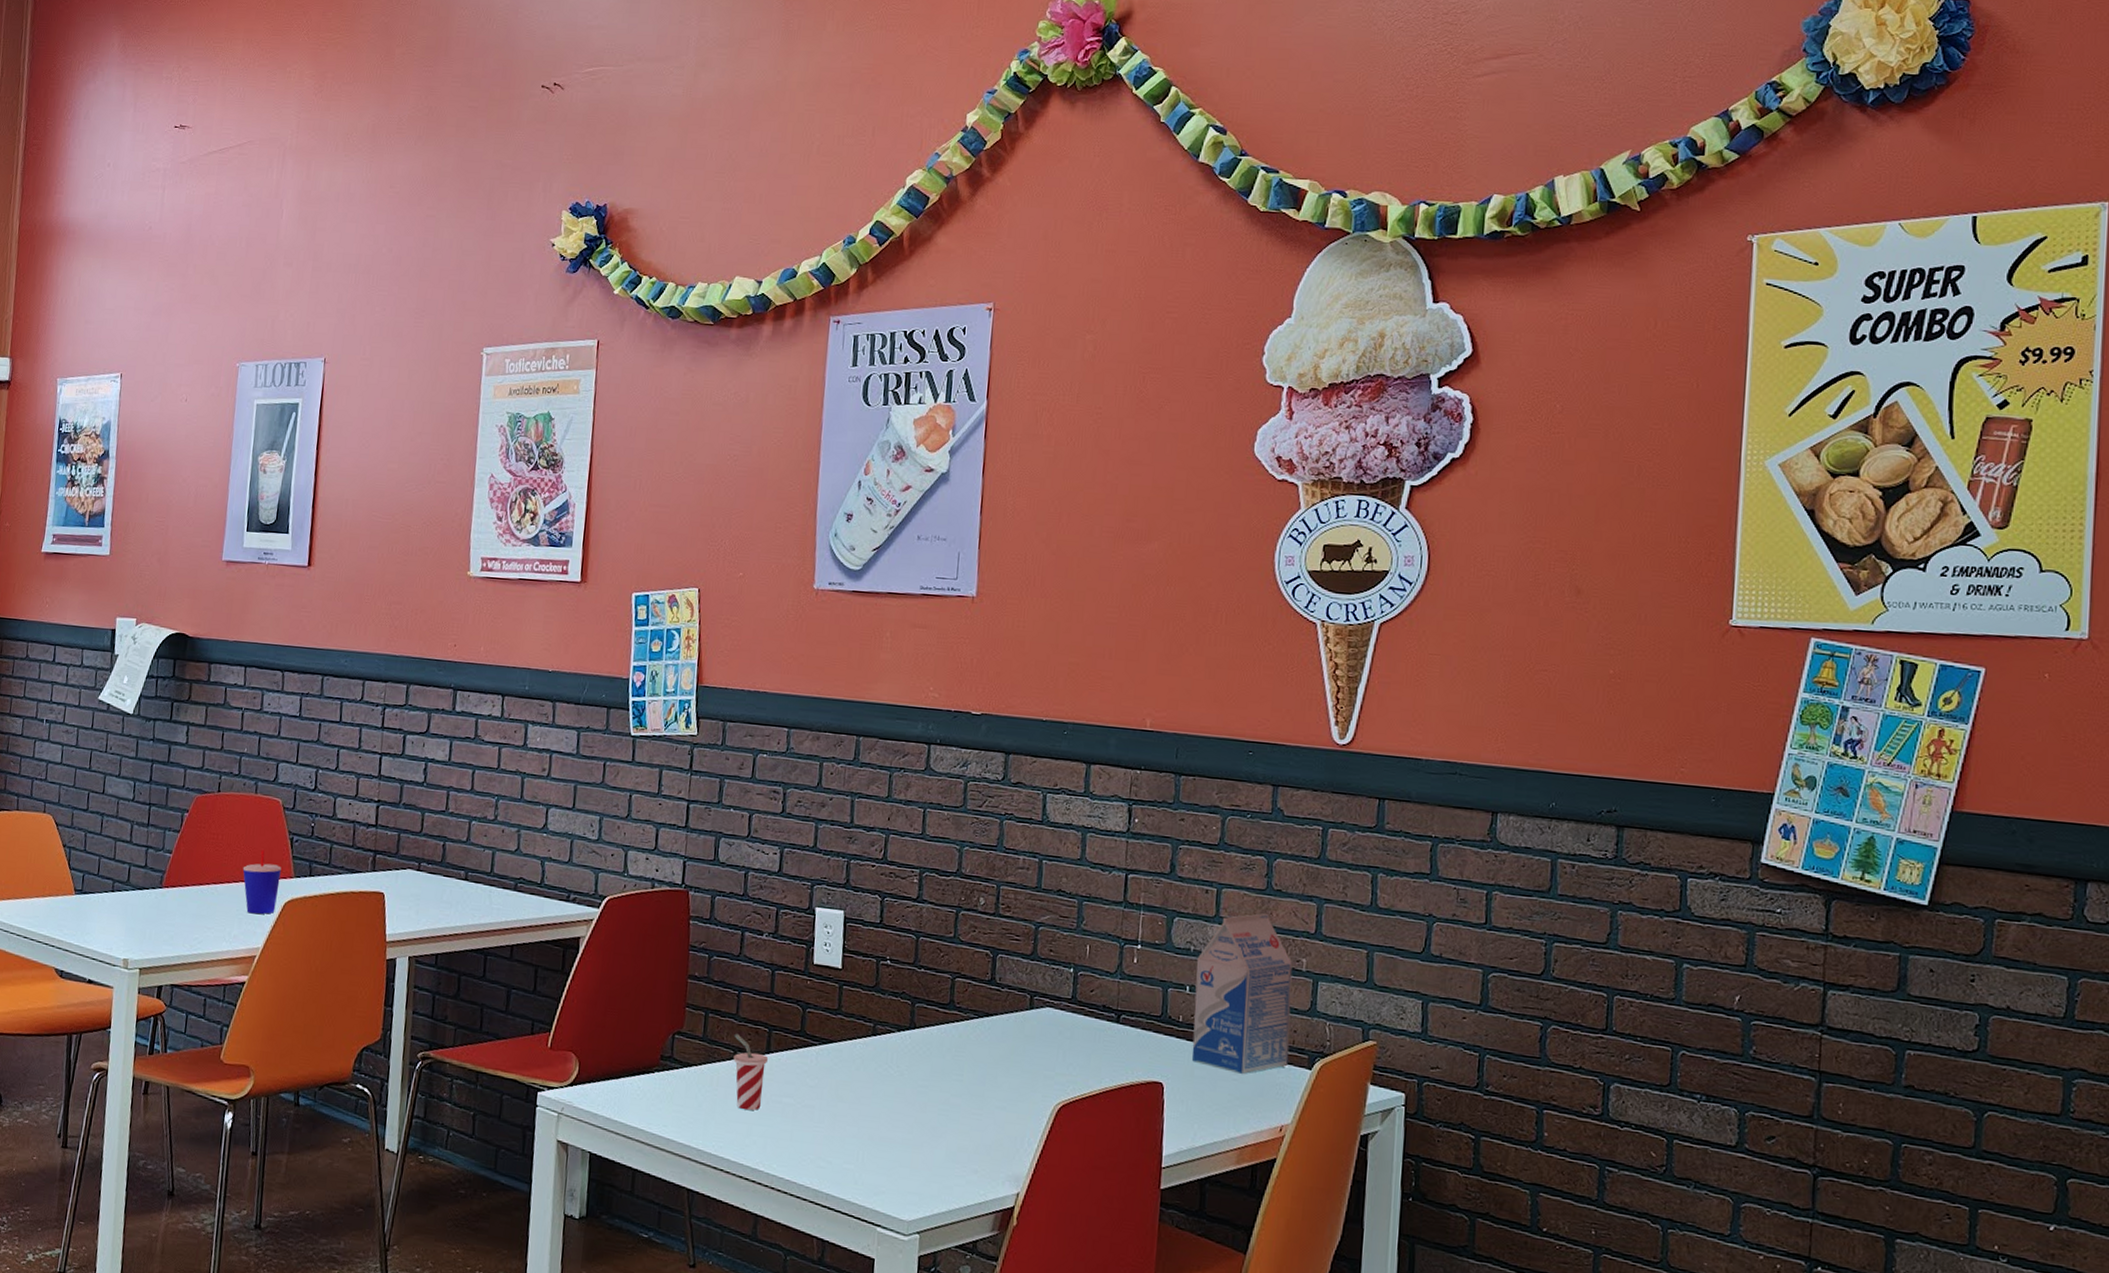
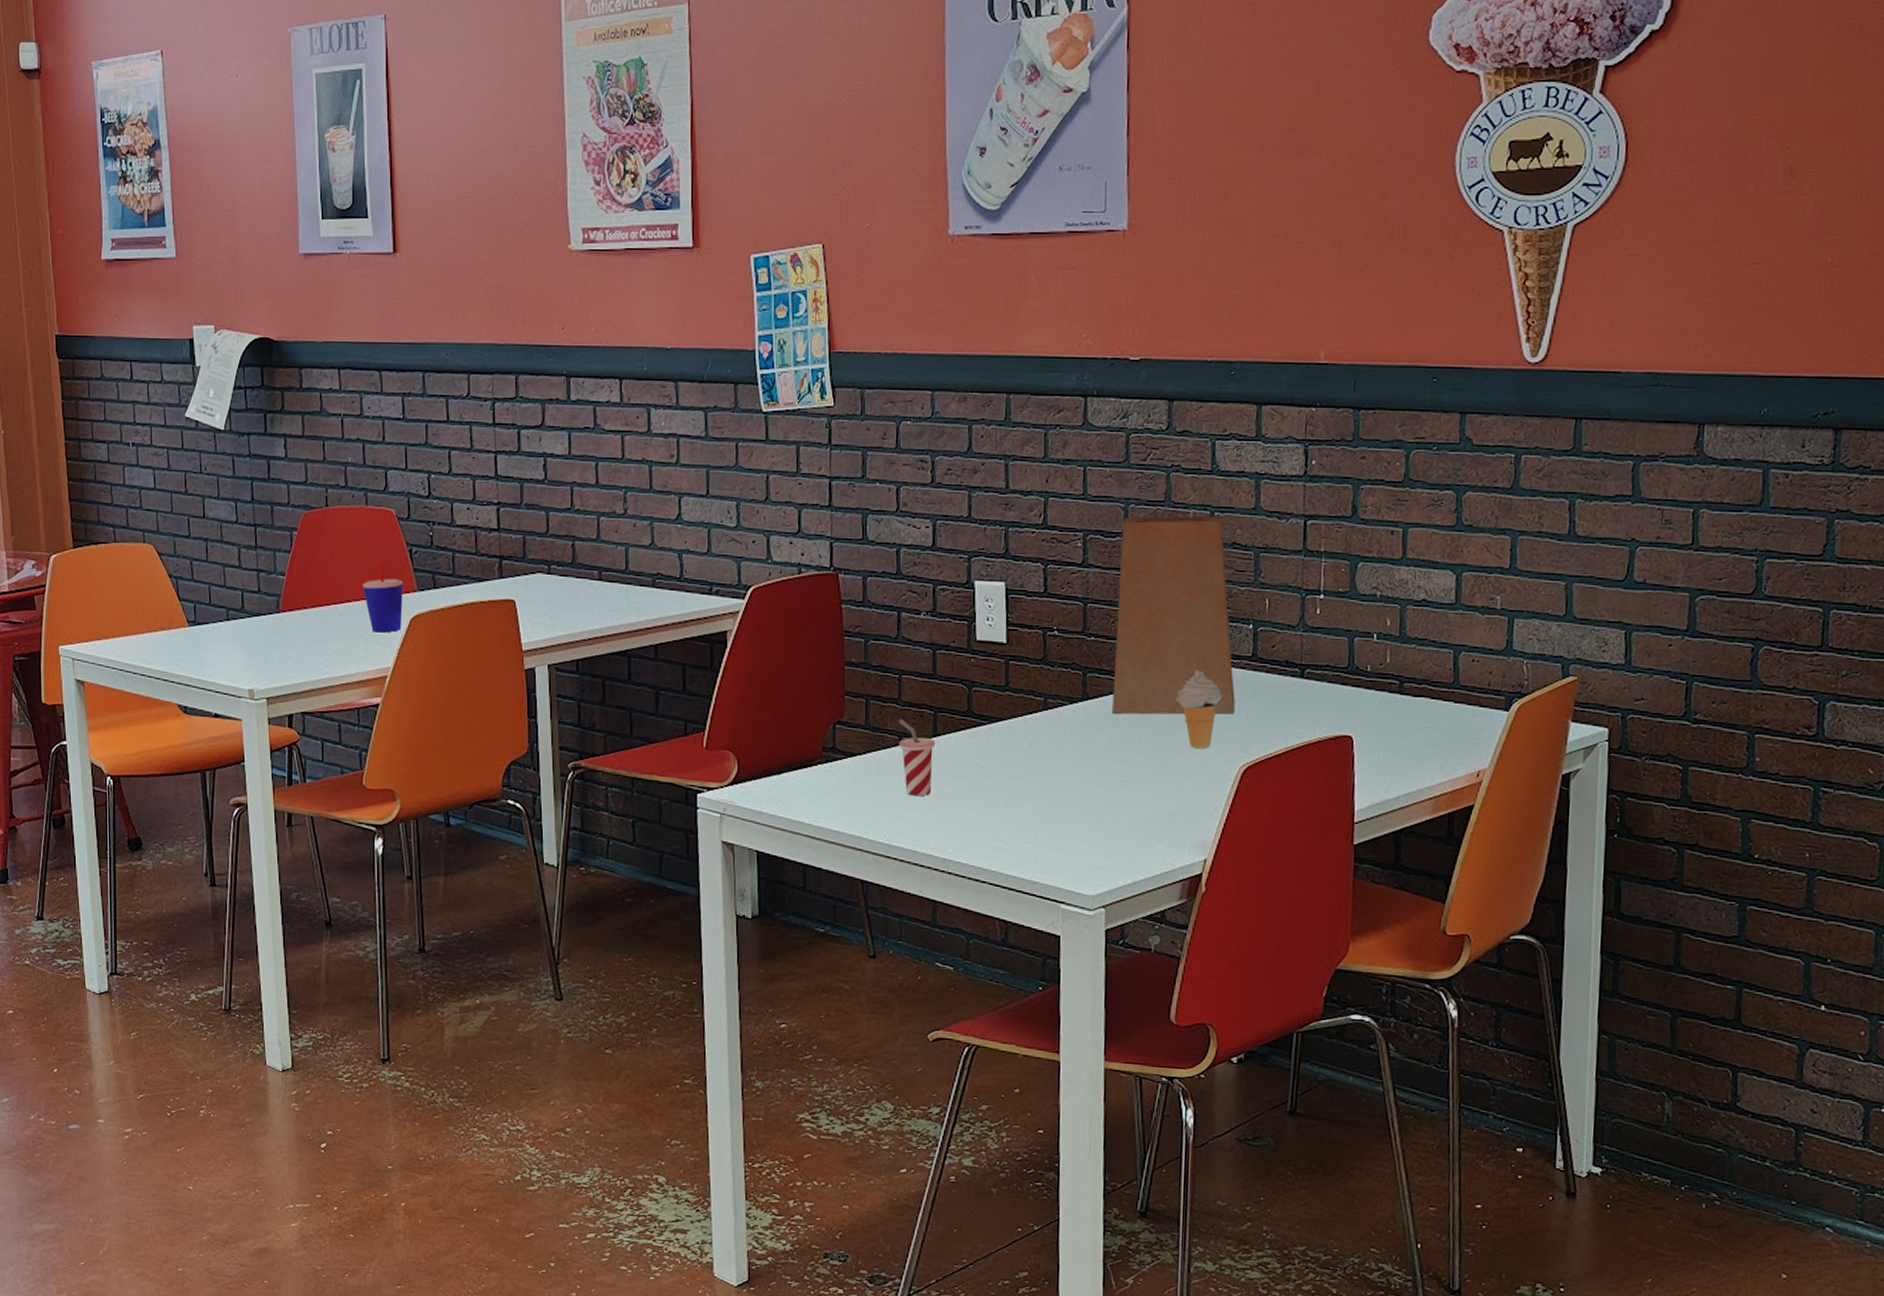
paper bag: none [937,859,1054,1053] -> present [1112,515,1235,715]
icecream: none [997,1008,1043,1085] -> present [1175,670,1223,750]
milk carton: present [1192,912,1292,1075] -> none [1382,550,1486,722]

